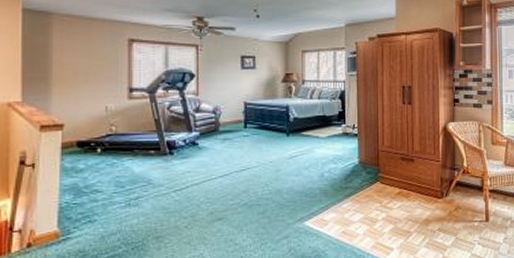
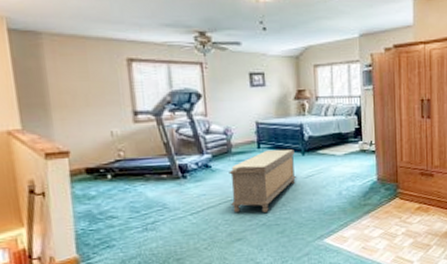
bench: none [215,129,280,192] -> present [229,149,296,213]

